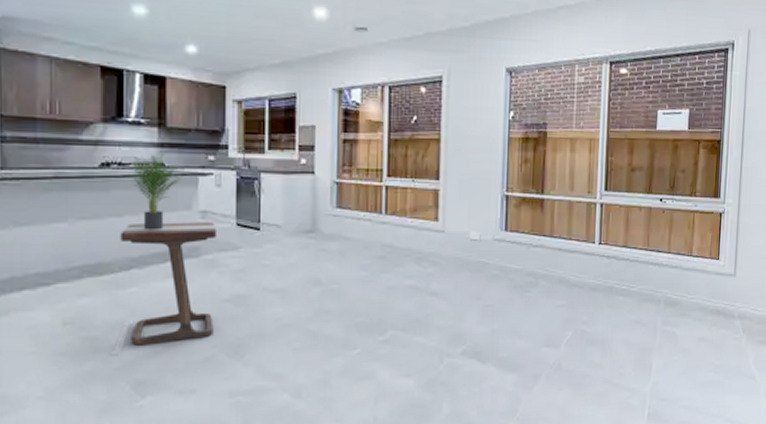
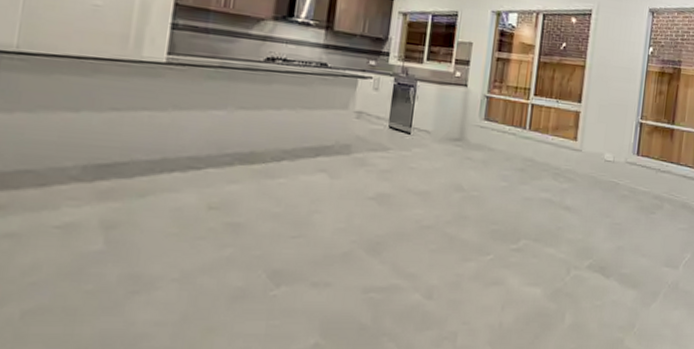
side table: present [110,222,218,354] -> none [250,117,370,242]
potted plant: present [129,151,186,230] -> none [292,51,347,126]

